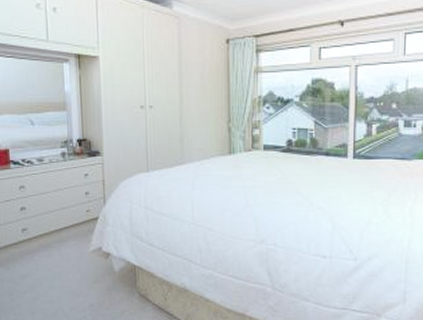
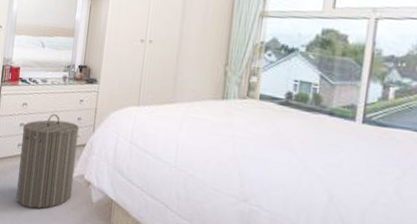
laundry hamper: none [24,192,92,289] -> present [16,113,79,209]

